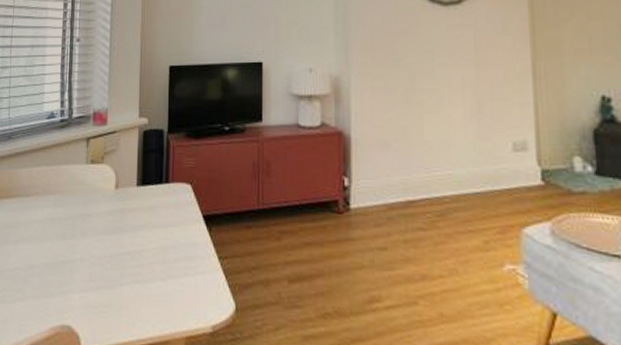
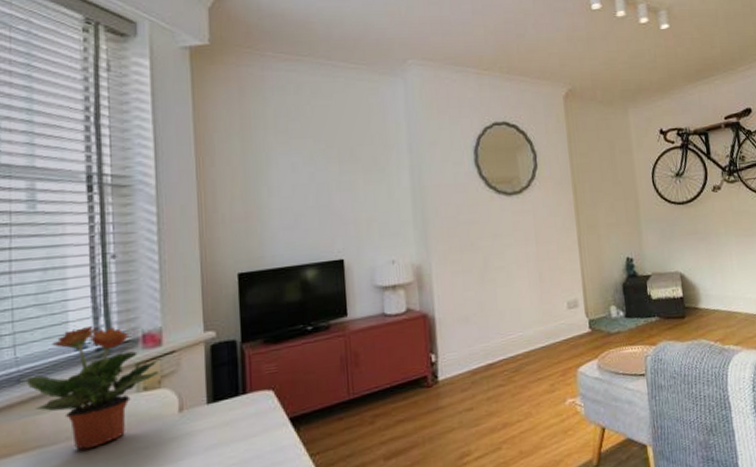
potted plant: none [14,99,108,206] -> present [26,326,165,450]

